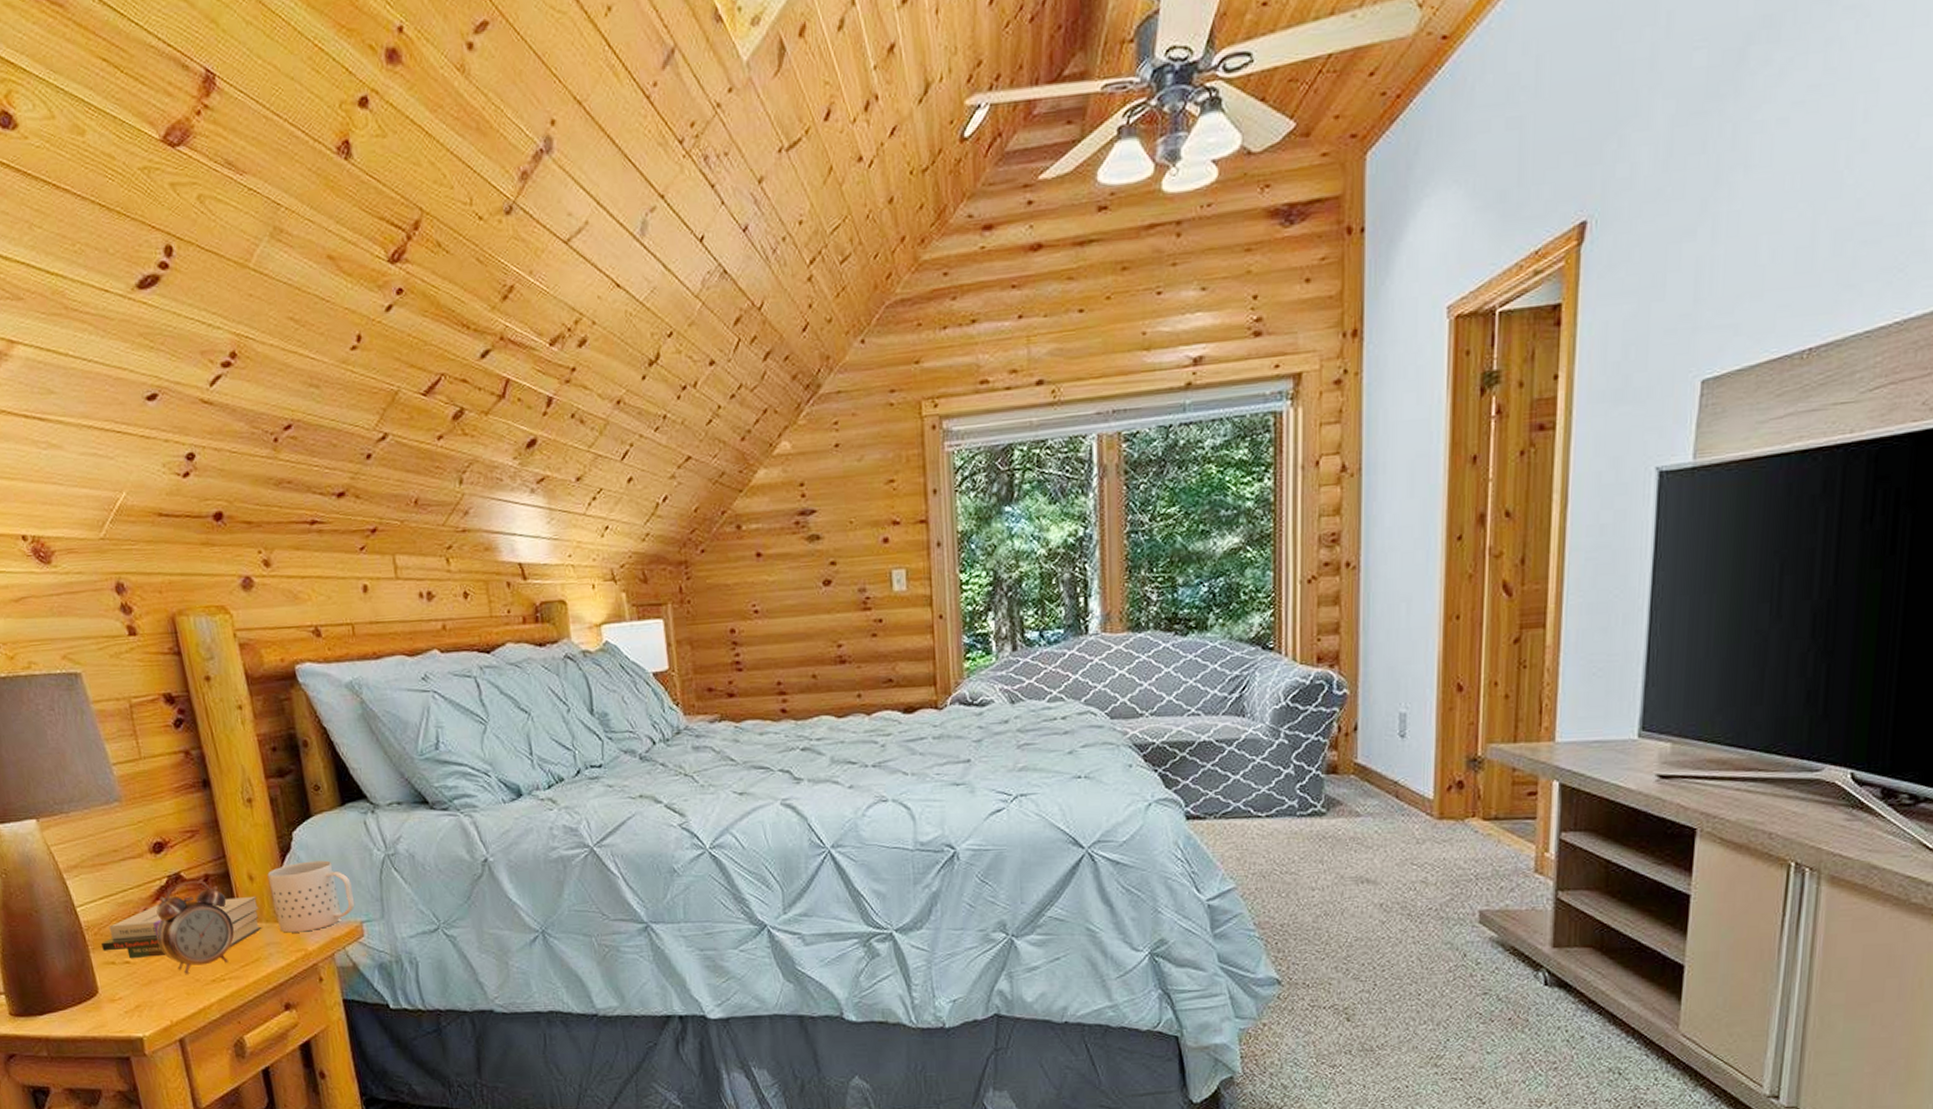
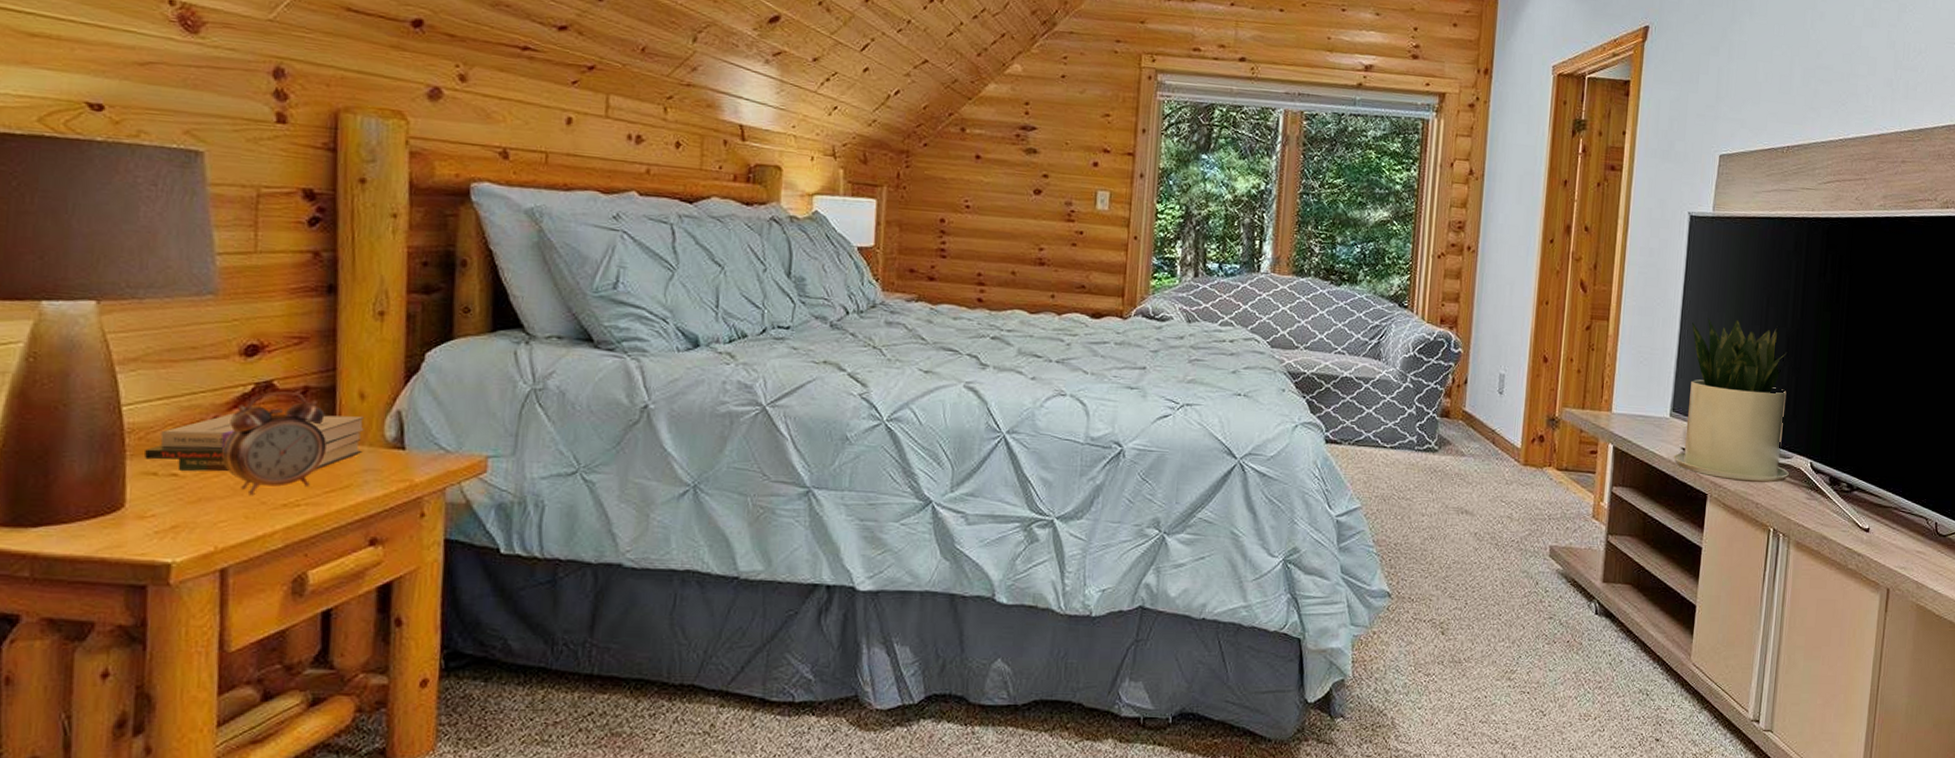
mug: present [267,860,355,933] -> none [382,385,485,461]
planter: none [1646,599,1820,809] -> present [1674,318,1790,483]

